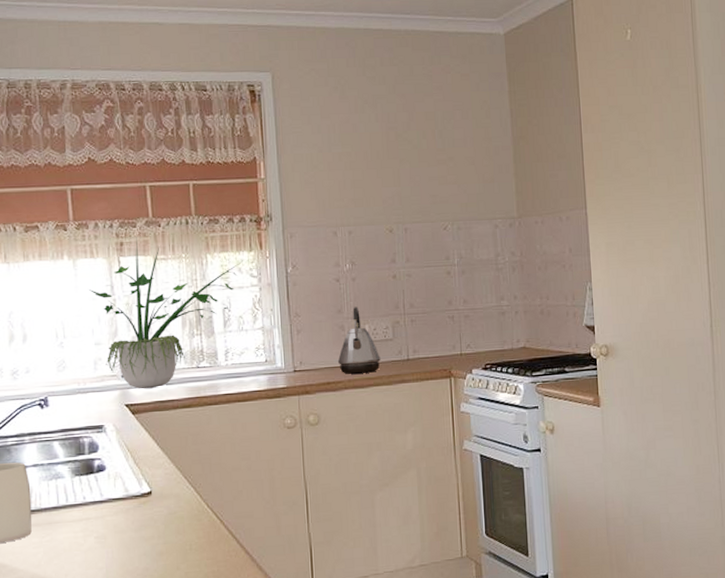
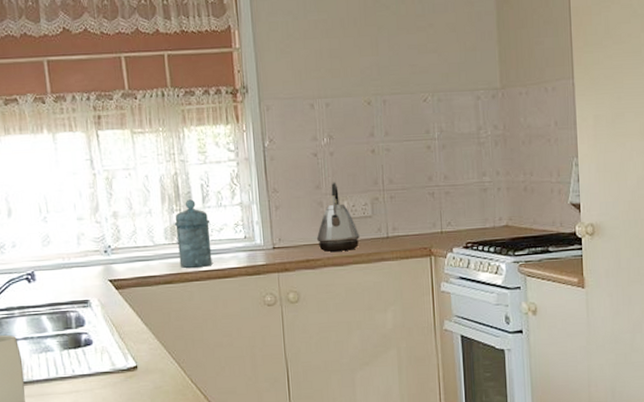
potted plant: present [89,237,241,389] -> none [69,109,218,265]
canister: none [194,324,232,392] -> present [174,199,213,268]

